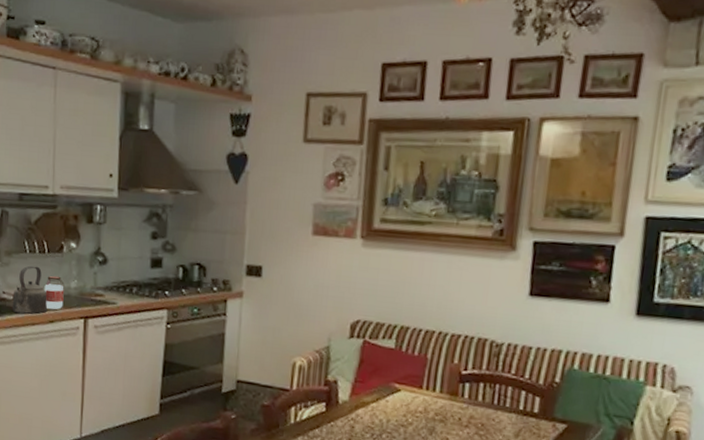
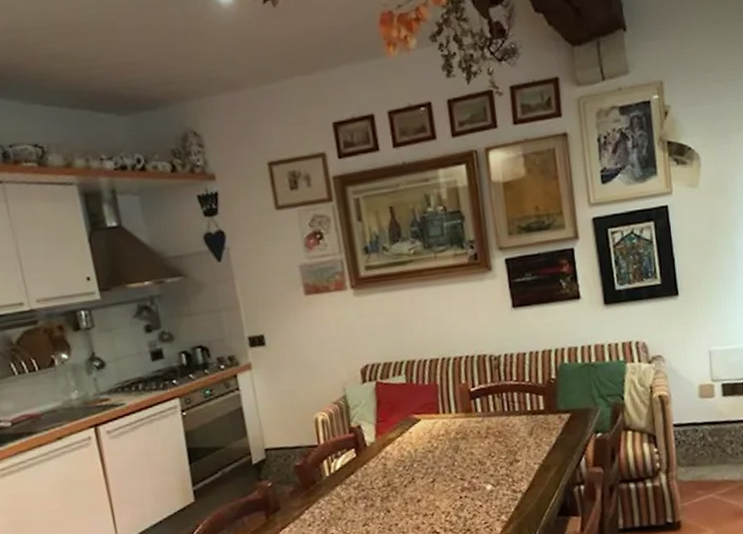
kettle: present [12,265,48,315] -> none [10,386,53,439]
jar: present [44,275,65,310] -> none [43,390,69,426]

